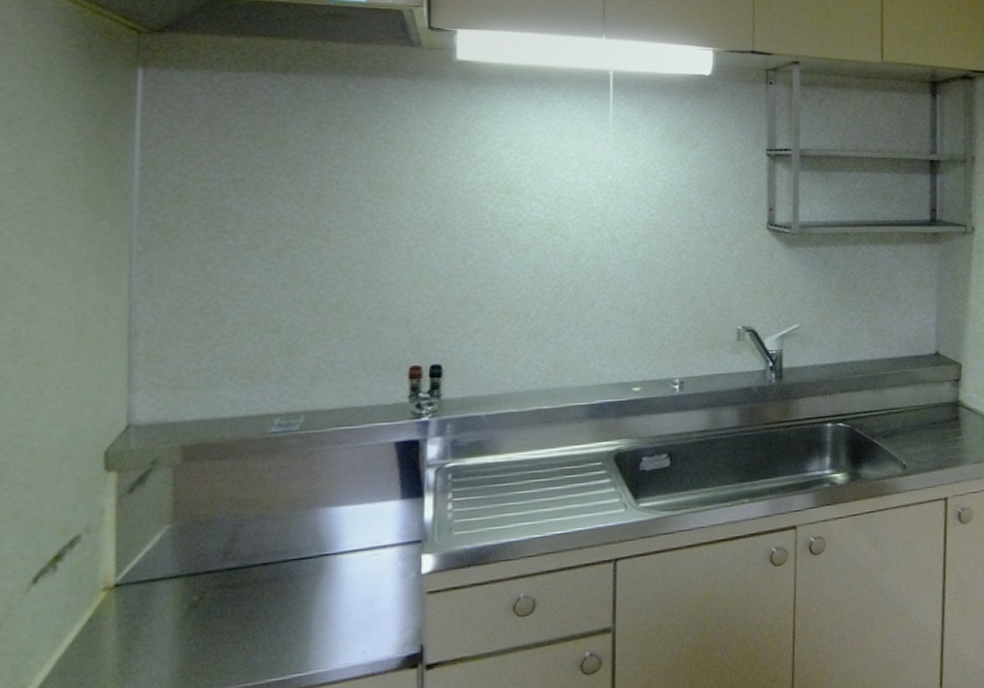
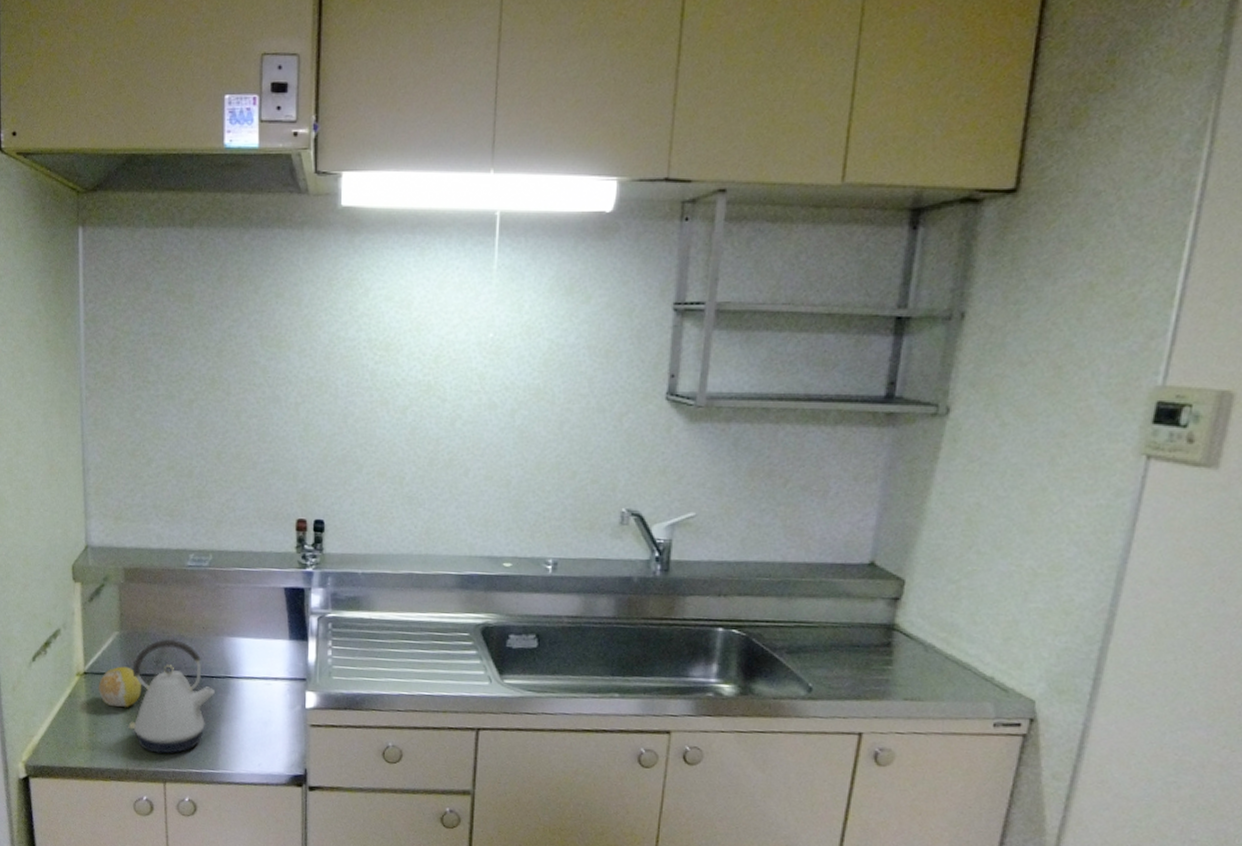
fruit: none [135,566,203,622] -> present [98,666,142,707]
kettle: none [179,521,305,669] -> present [128,638,215,754]

